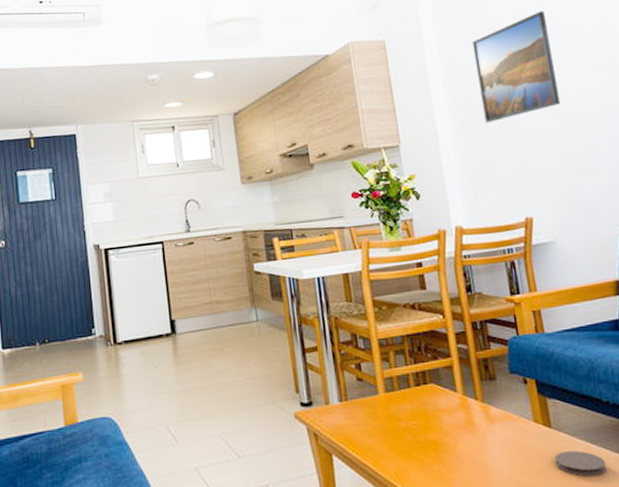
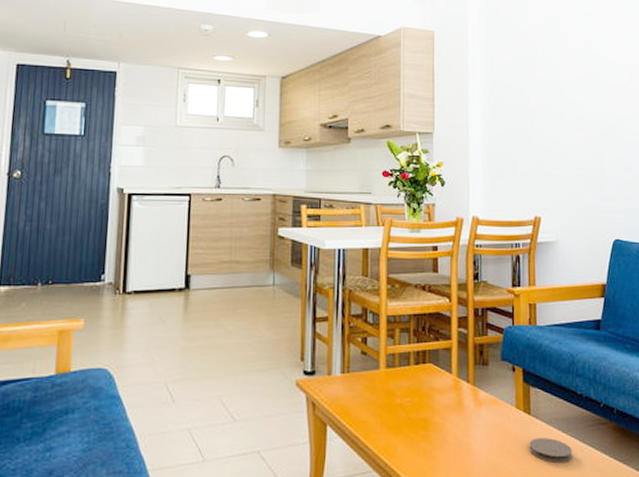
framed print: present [473,10,561,123] -> none [512,29,579,124]

